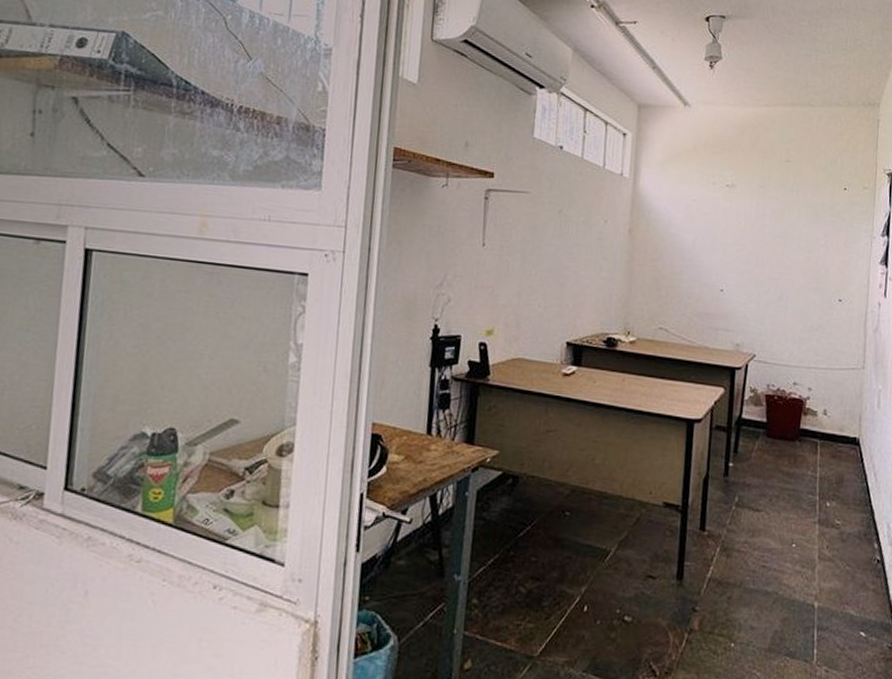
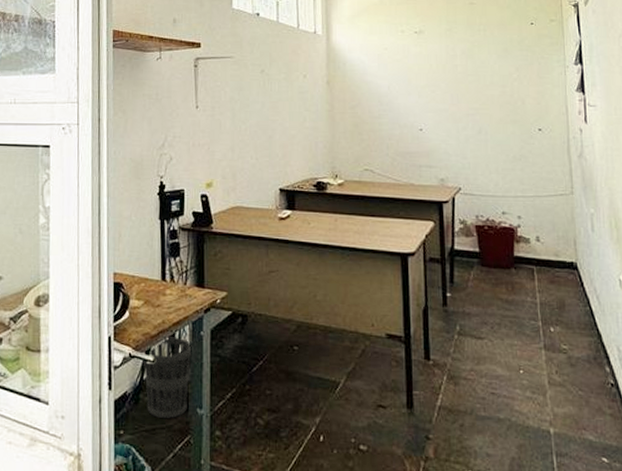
wastebasket: none [397,496,455,584] -> present [143,337,192,418]

